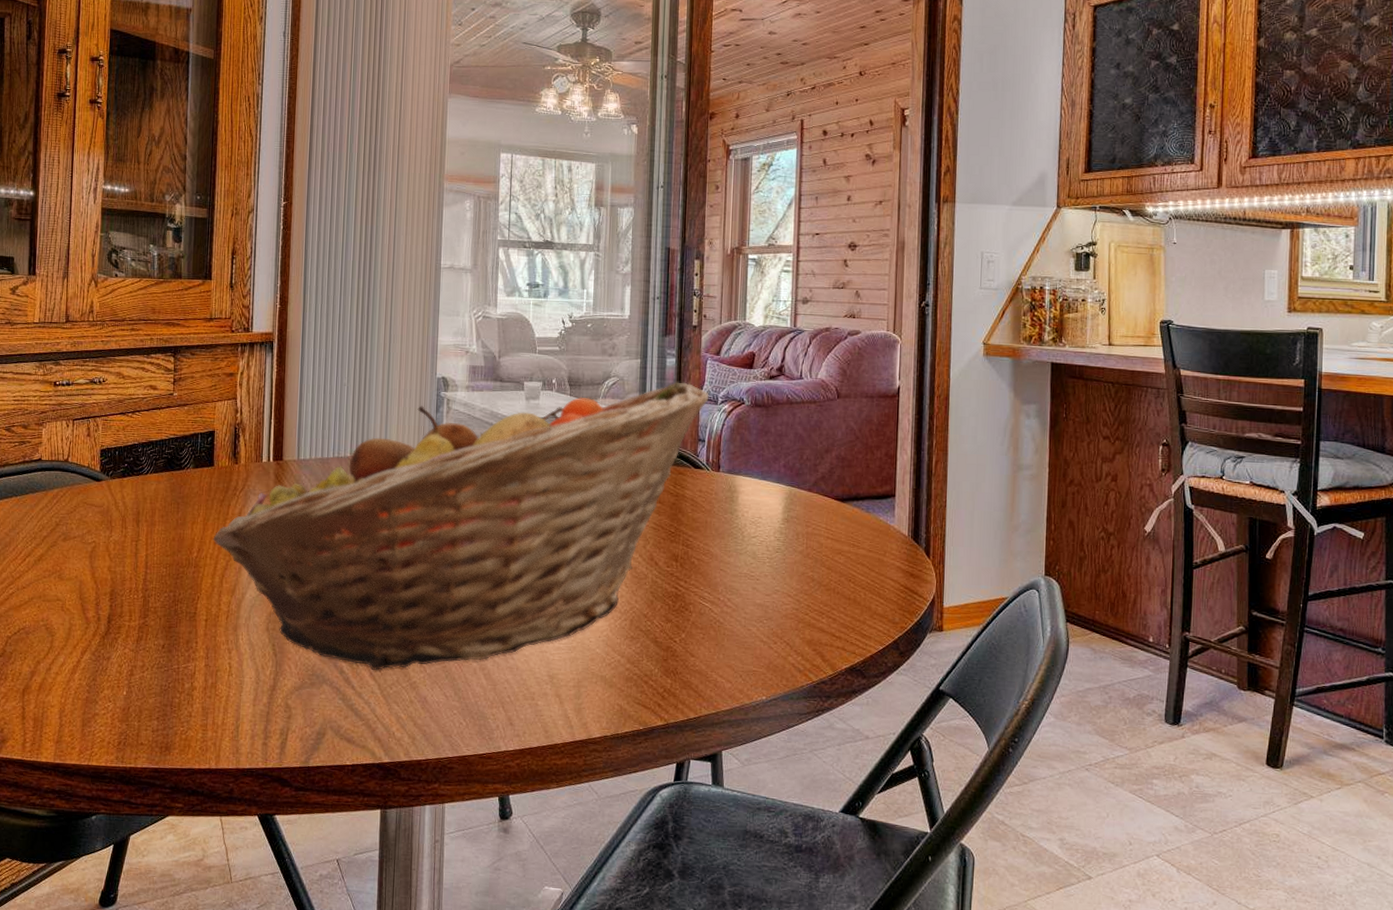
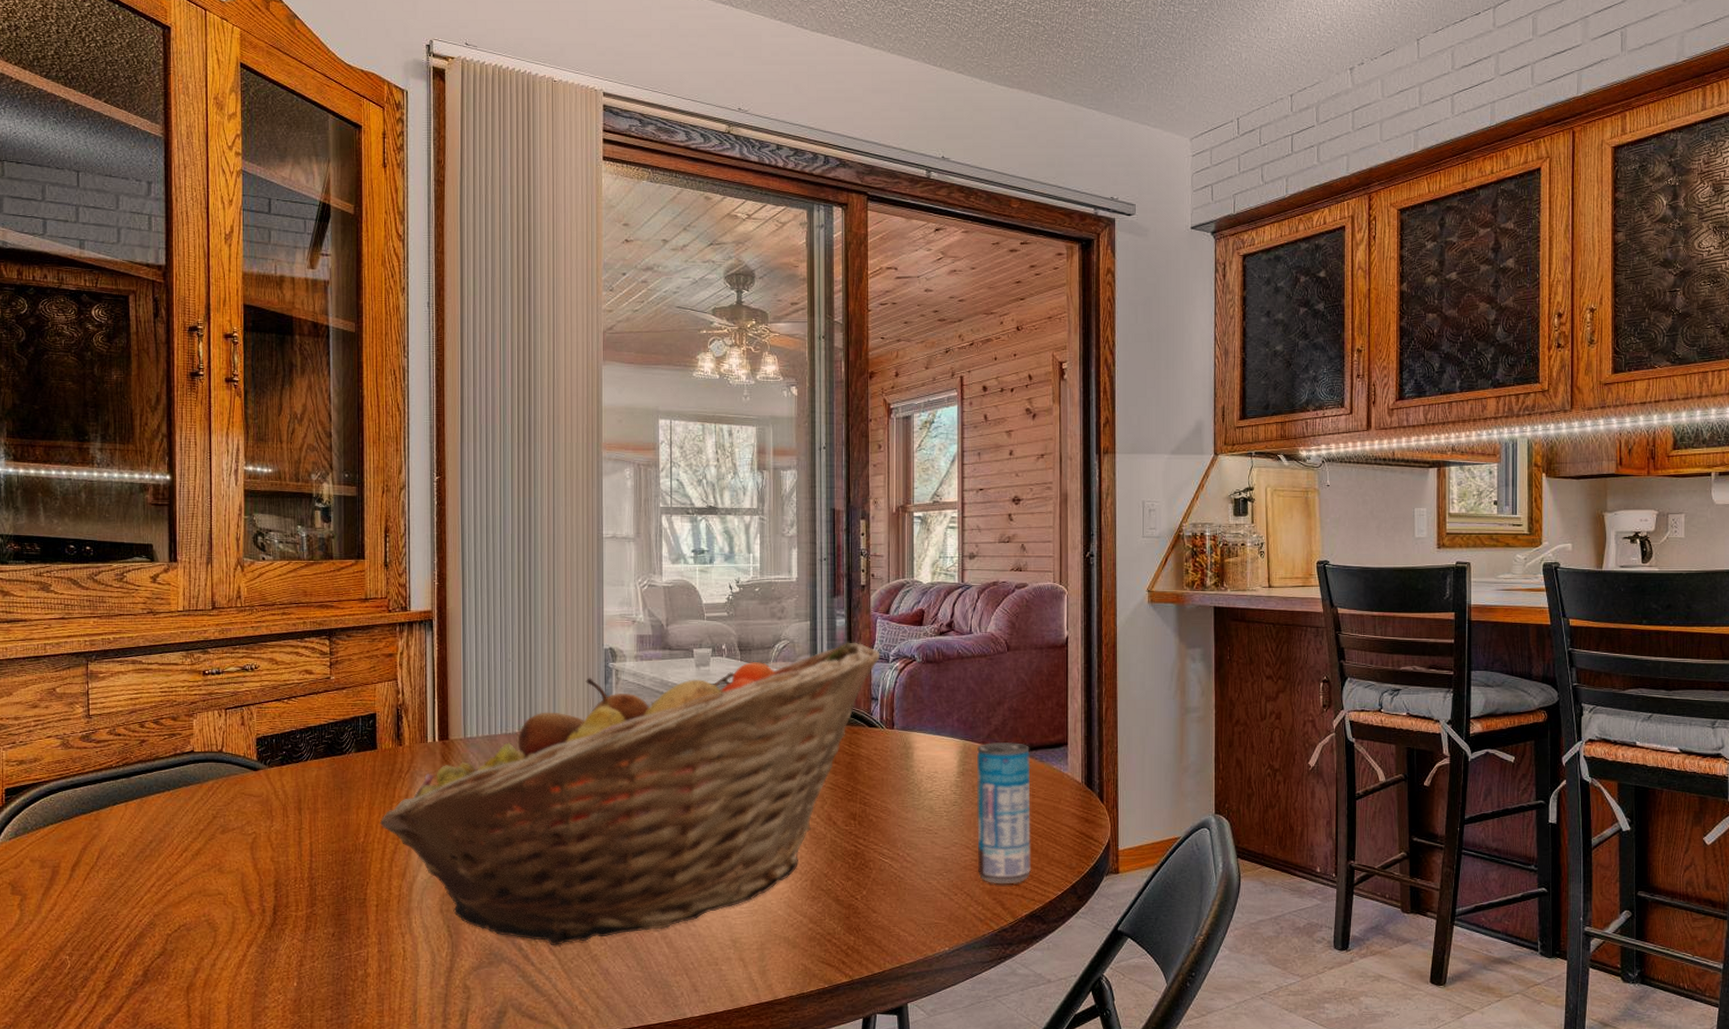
beverage can: none [798,490,857,636] -> present [976,741,1032,885]

